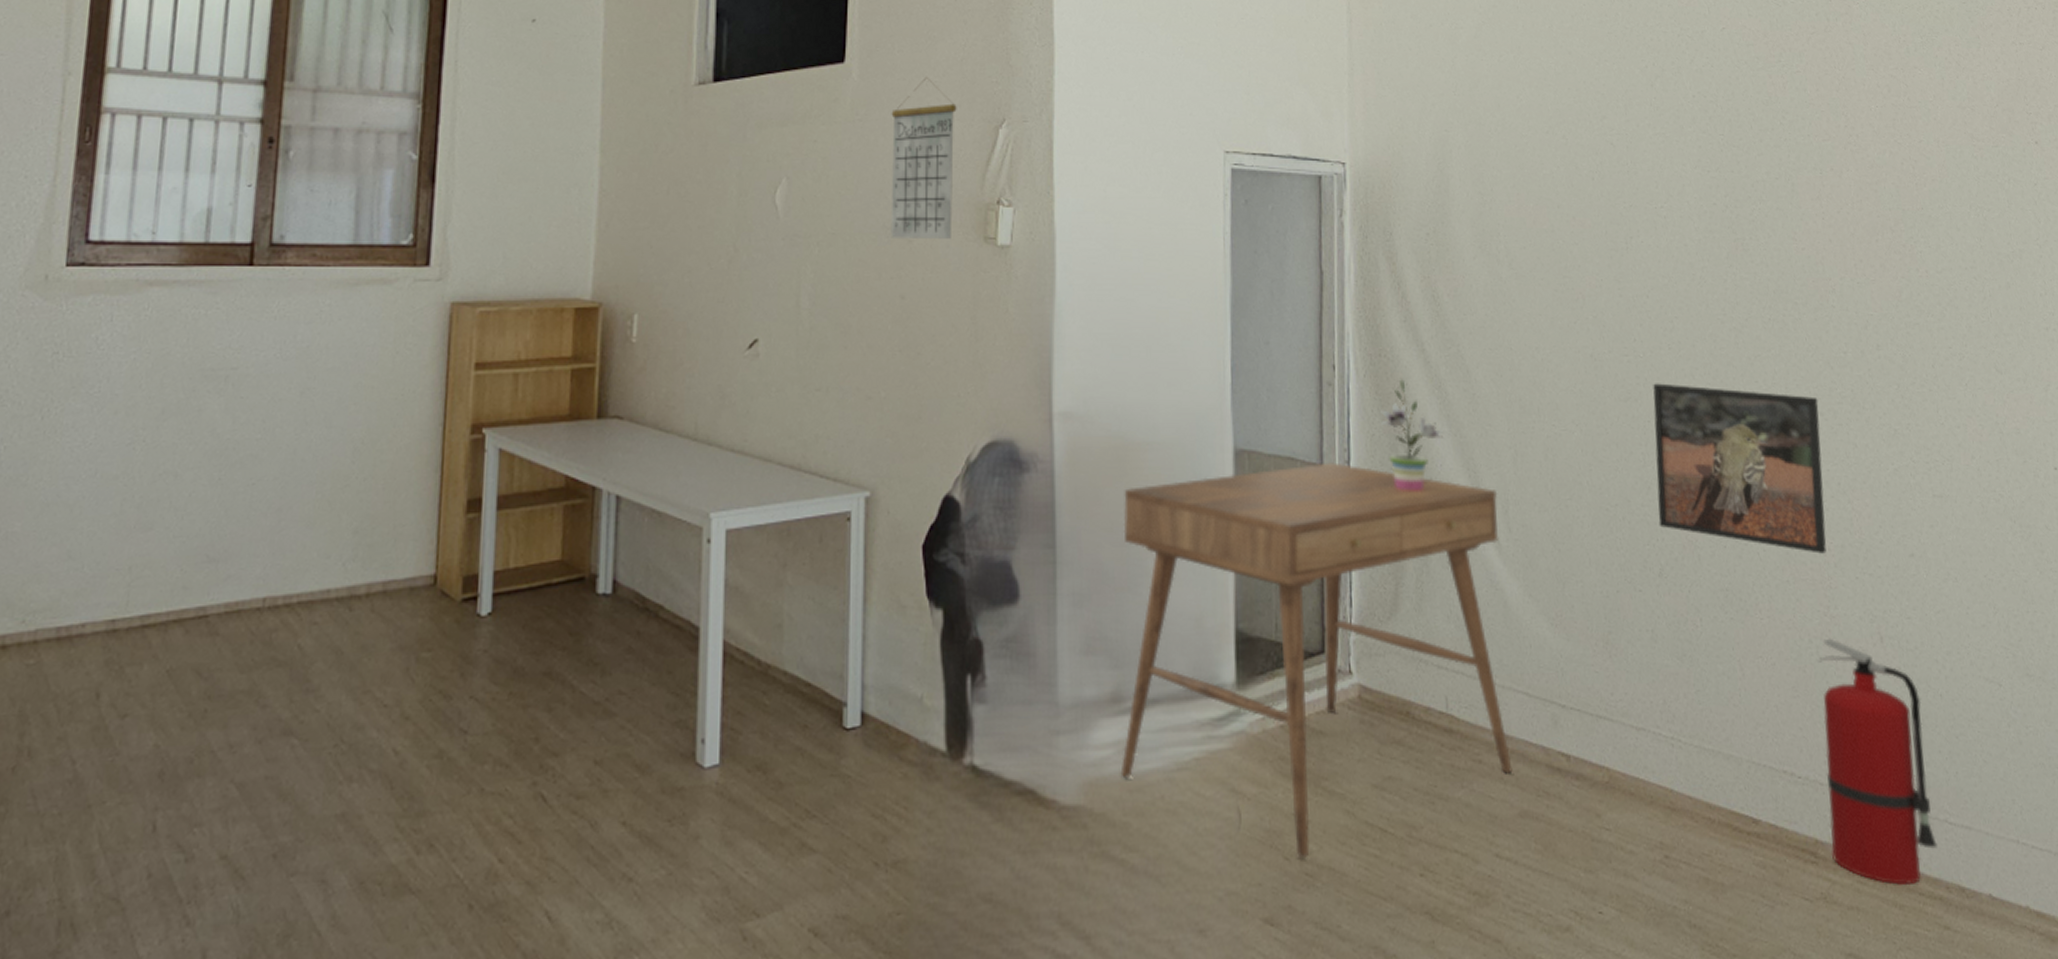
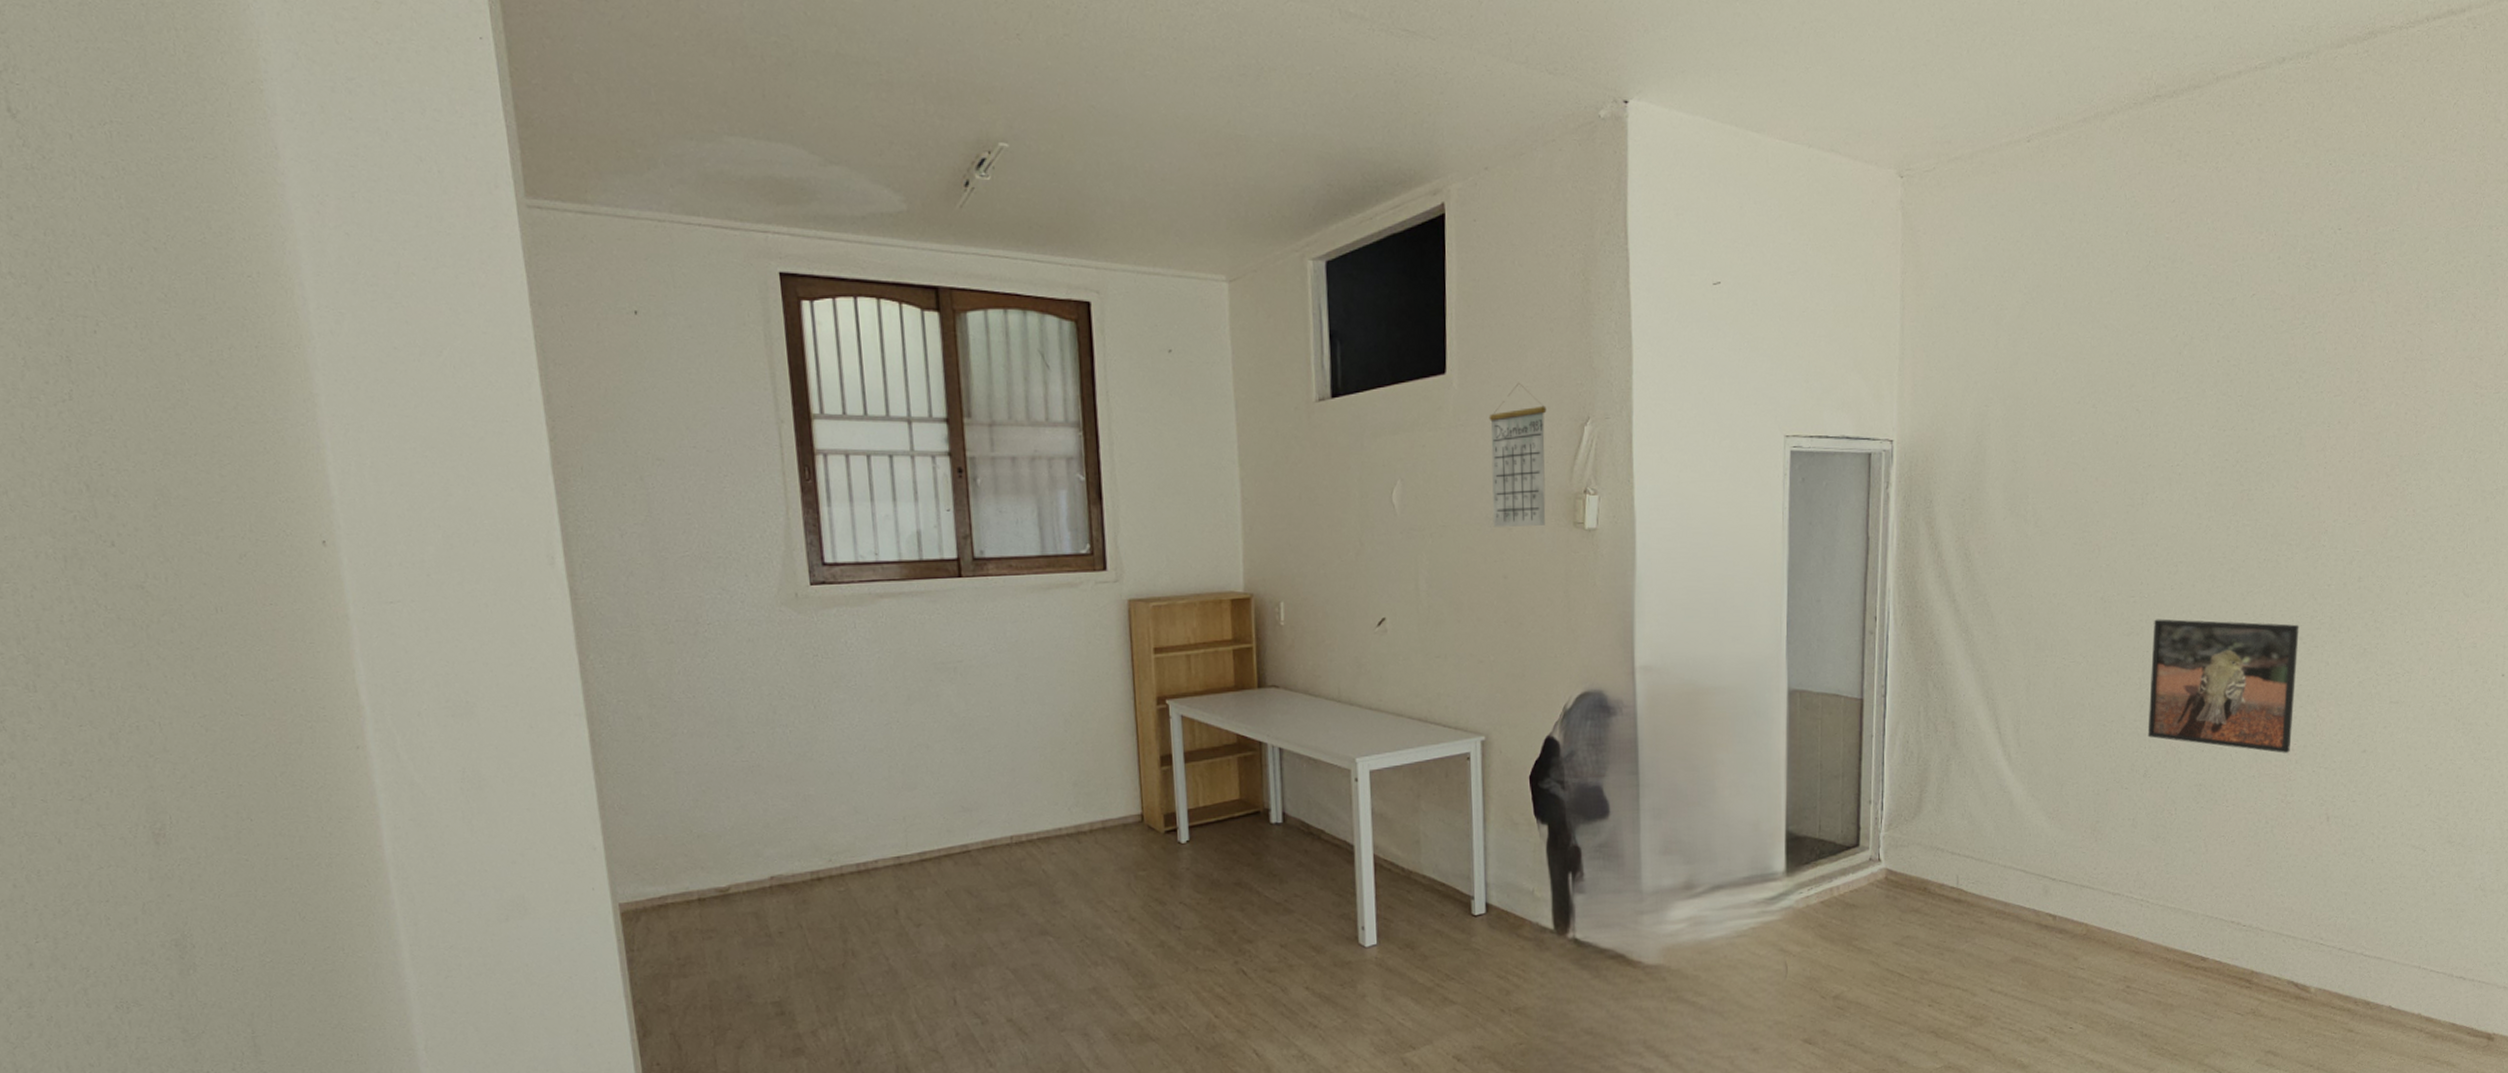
desk: present [1120,462,1513,858] -> none [1692,697,2011,996]
potted plant: present [1381,379,1443,491] -> none [1914,626,1967,717]
fire extinguisher: present [1817,638,1937,886] -> none [2264,819,2355,1002]

